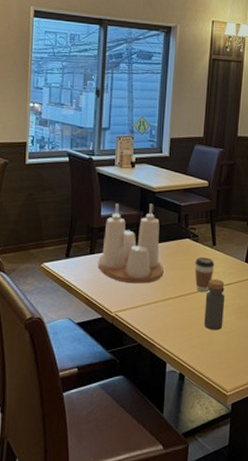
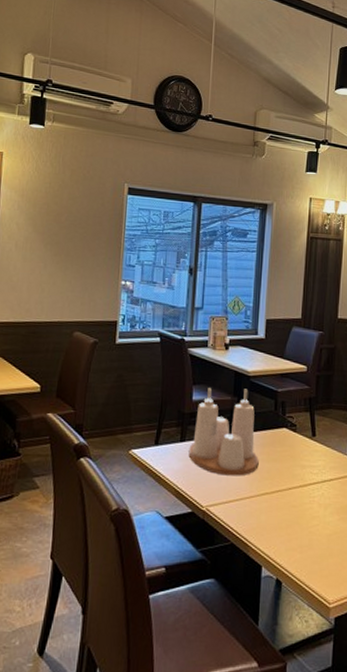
coffee cup: present [194,257,215,292] -> none [292,449,315,488]
bottle: present [204,279,225,331] -> none [303,474,326,532]

